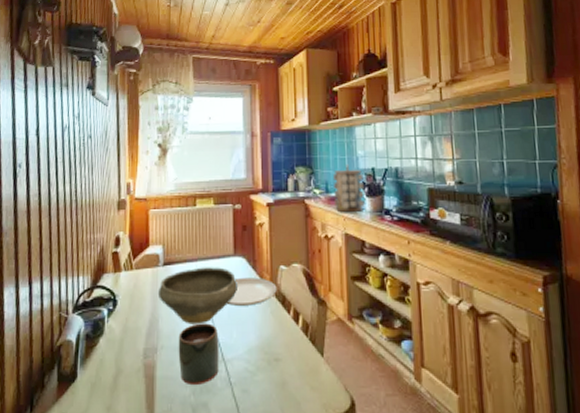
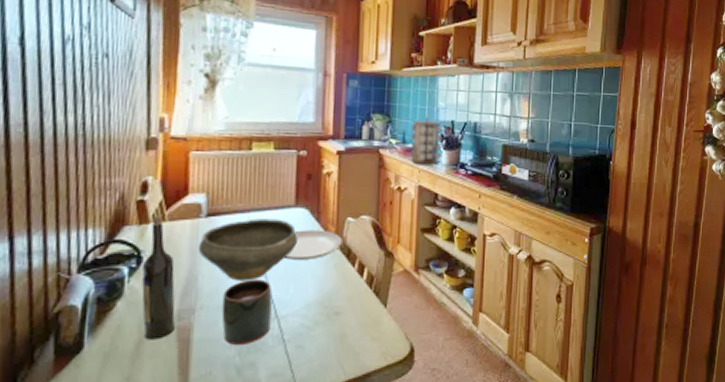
wine bottle: none [117,265,142,375] -> present [141,216,175,340]

